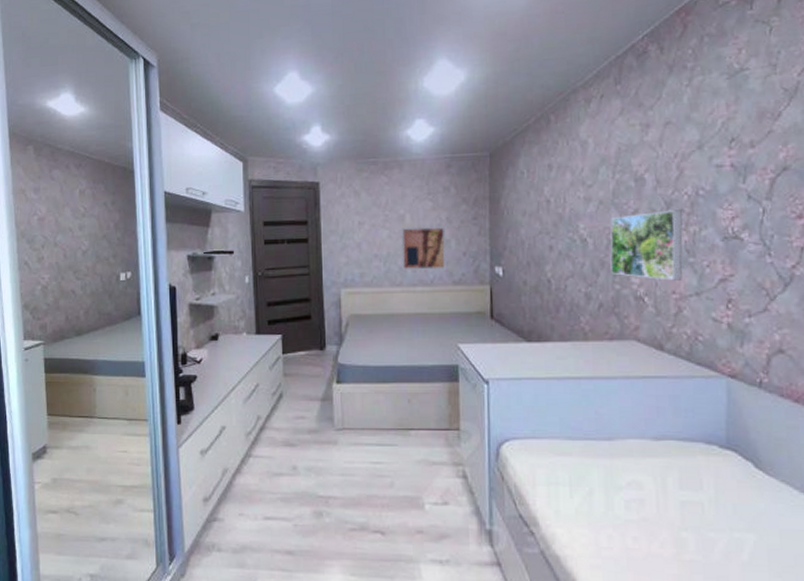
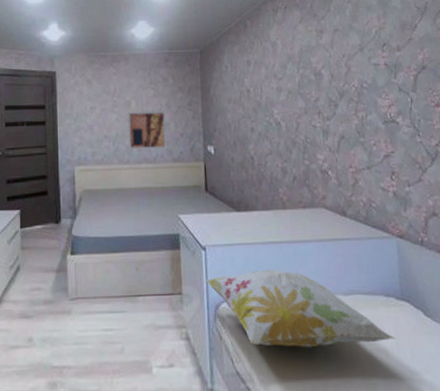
decorative pillow: none [486,409,716,495] -> present [205,270,397,348]
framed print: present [610,210,683,281] -> none [298,99,356,157]

